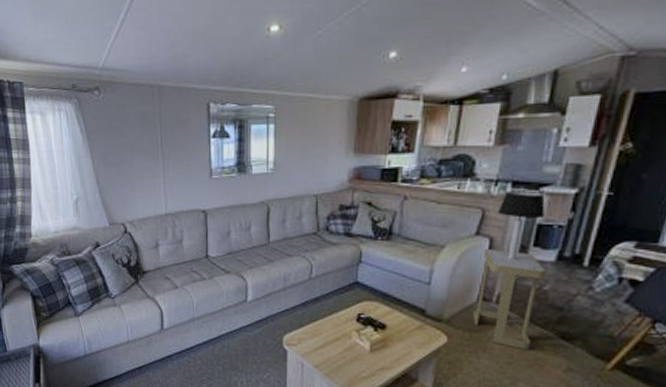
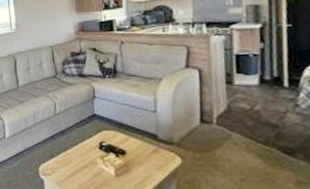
side table: present [473,249,546,350] -> none [195,78,257,165]
table lamp: present [498,190,545,259] -> none [199,29,239,86]

